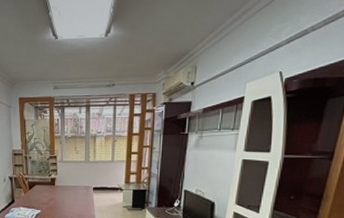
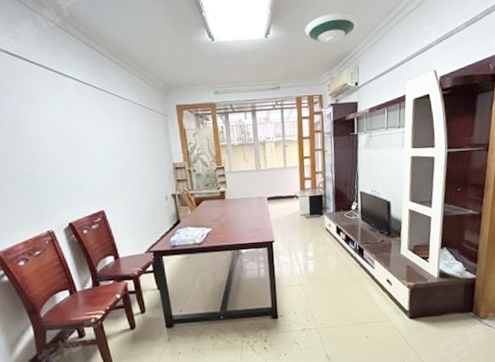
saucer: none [144,10,202,42] -> present [304,12,359,43]

